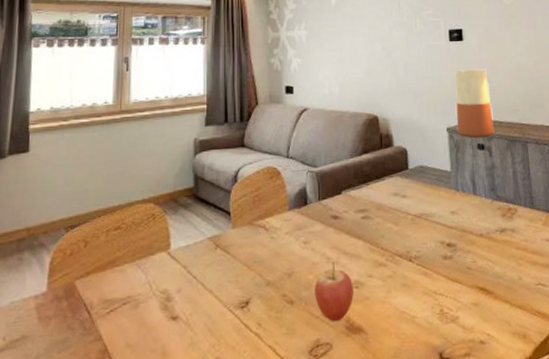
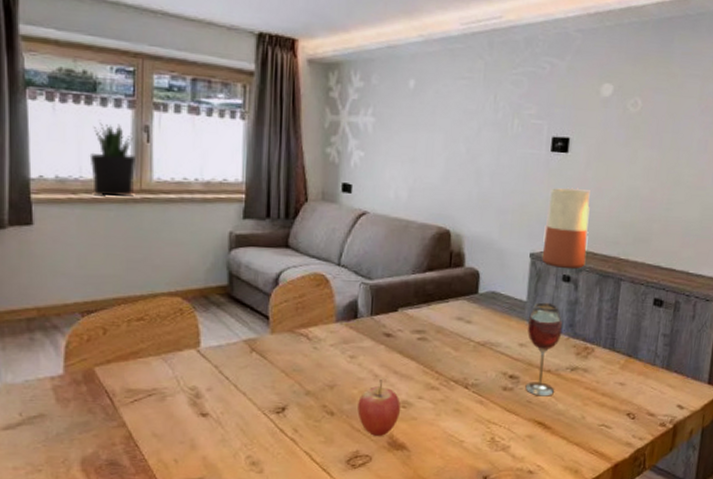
planter: none [79,59,117,120] -> present [89,123,136,197]
wineglass: none [454,170,489,261] -> present [525,302,563,396]

